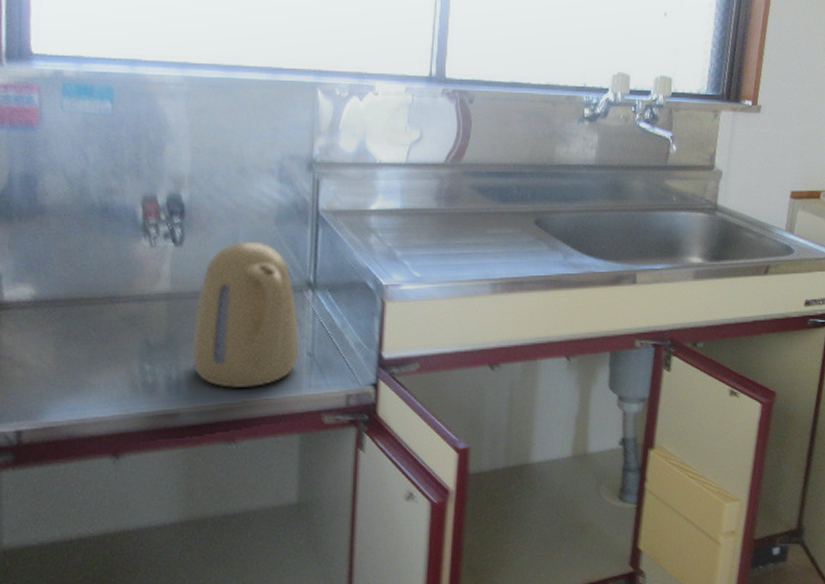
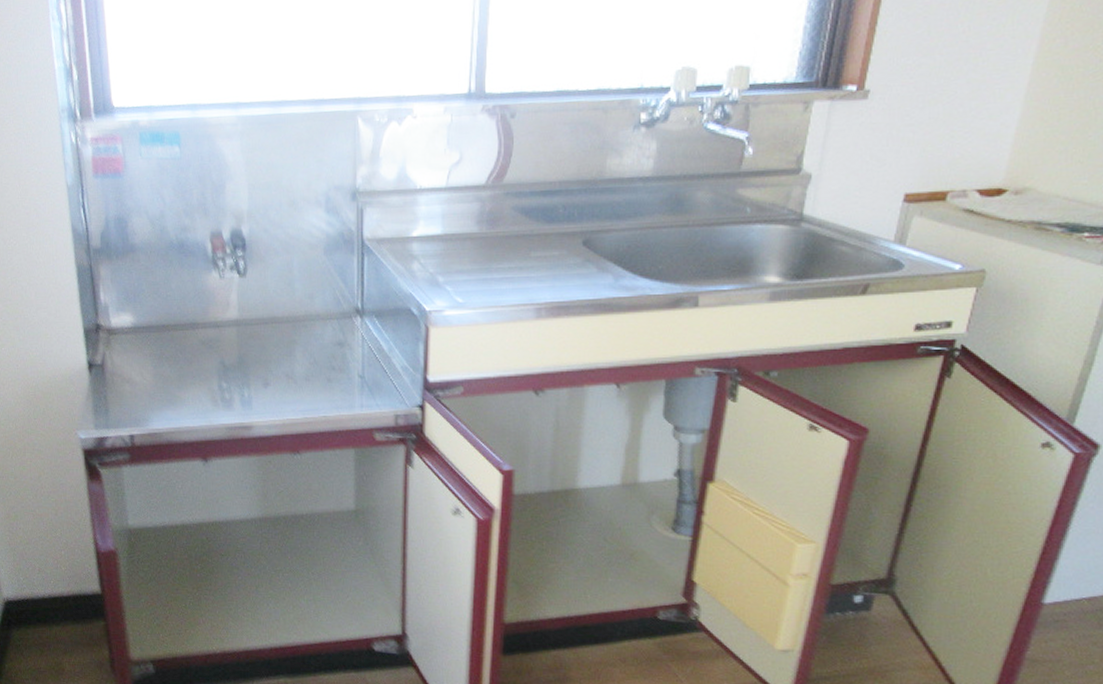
kettle: present [192,241,299,388] -> none [259,271,351,405]

